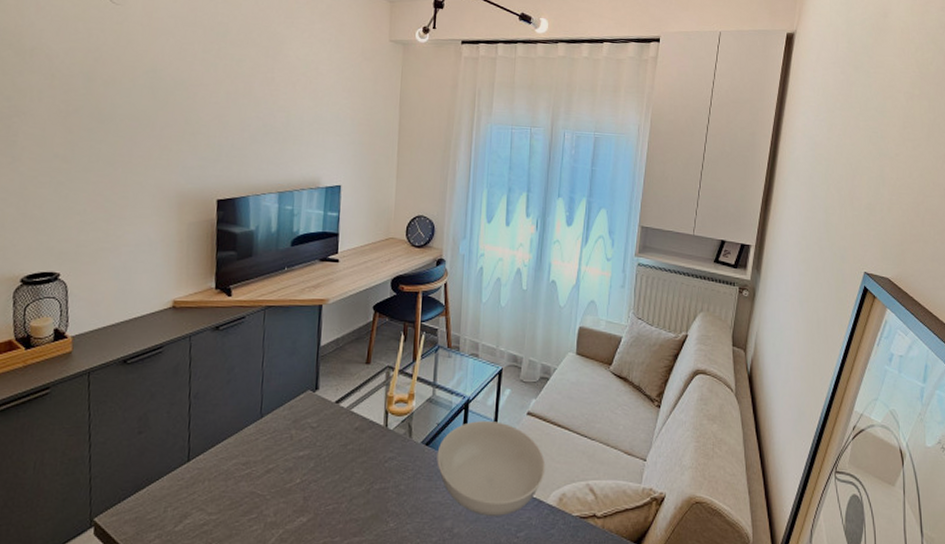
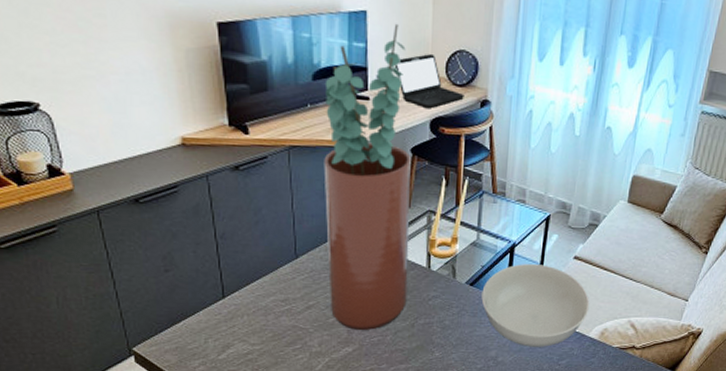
vase: none [289,195,373,496] -> present [323,23,411,330]
laptop: none [363,220,422,269] -> present [396,54,464,109]

